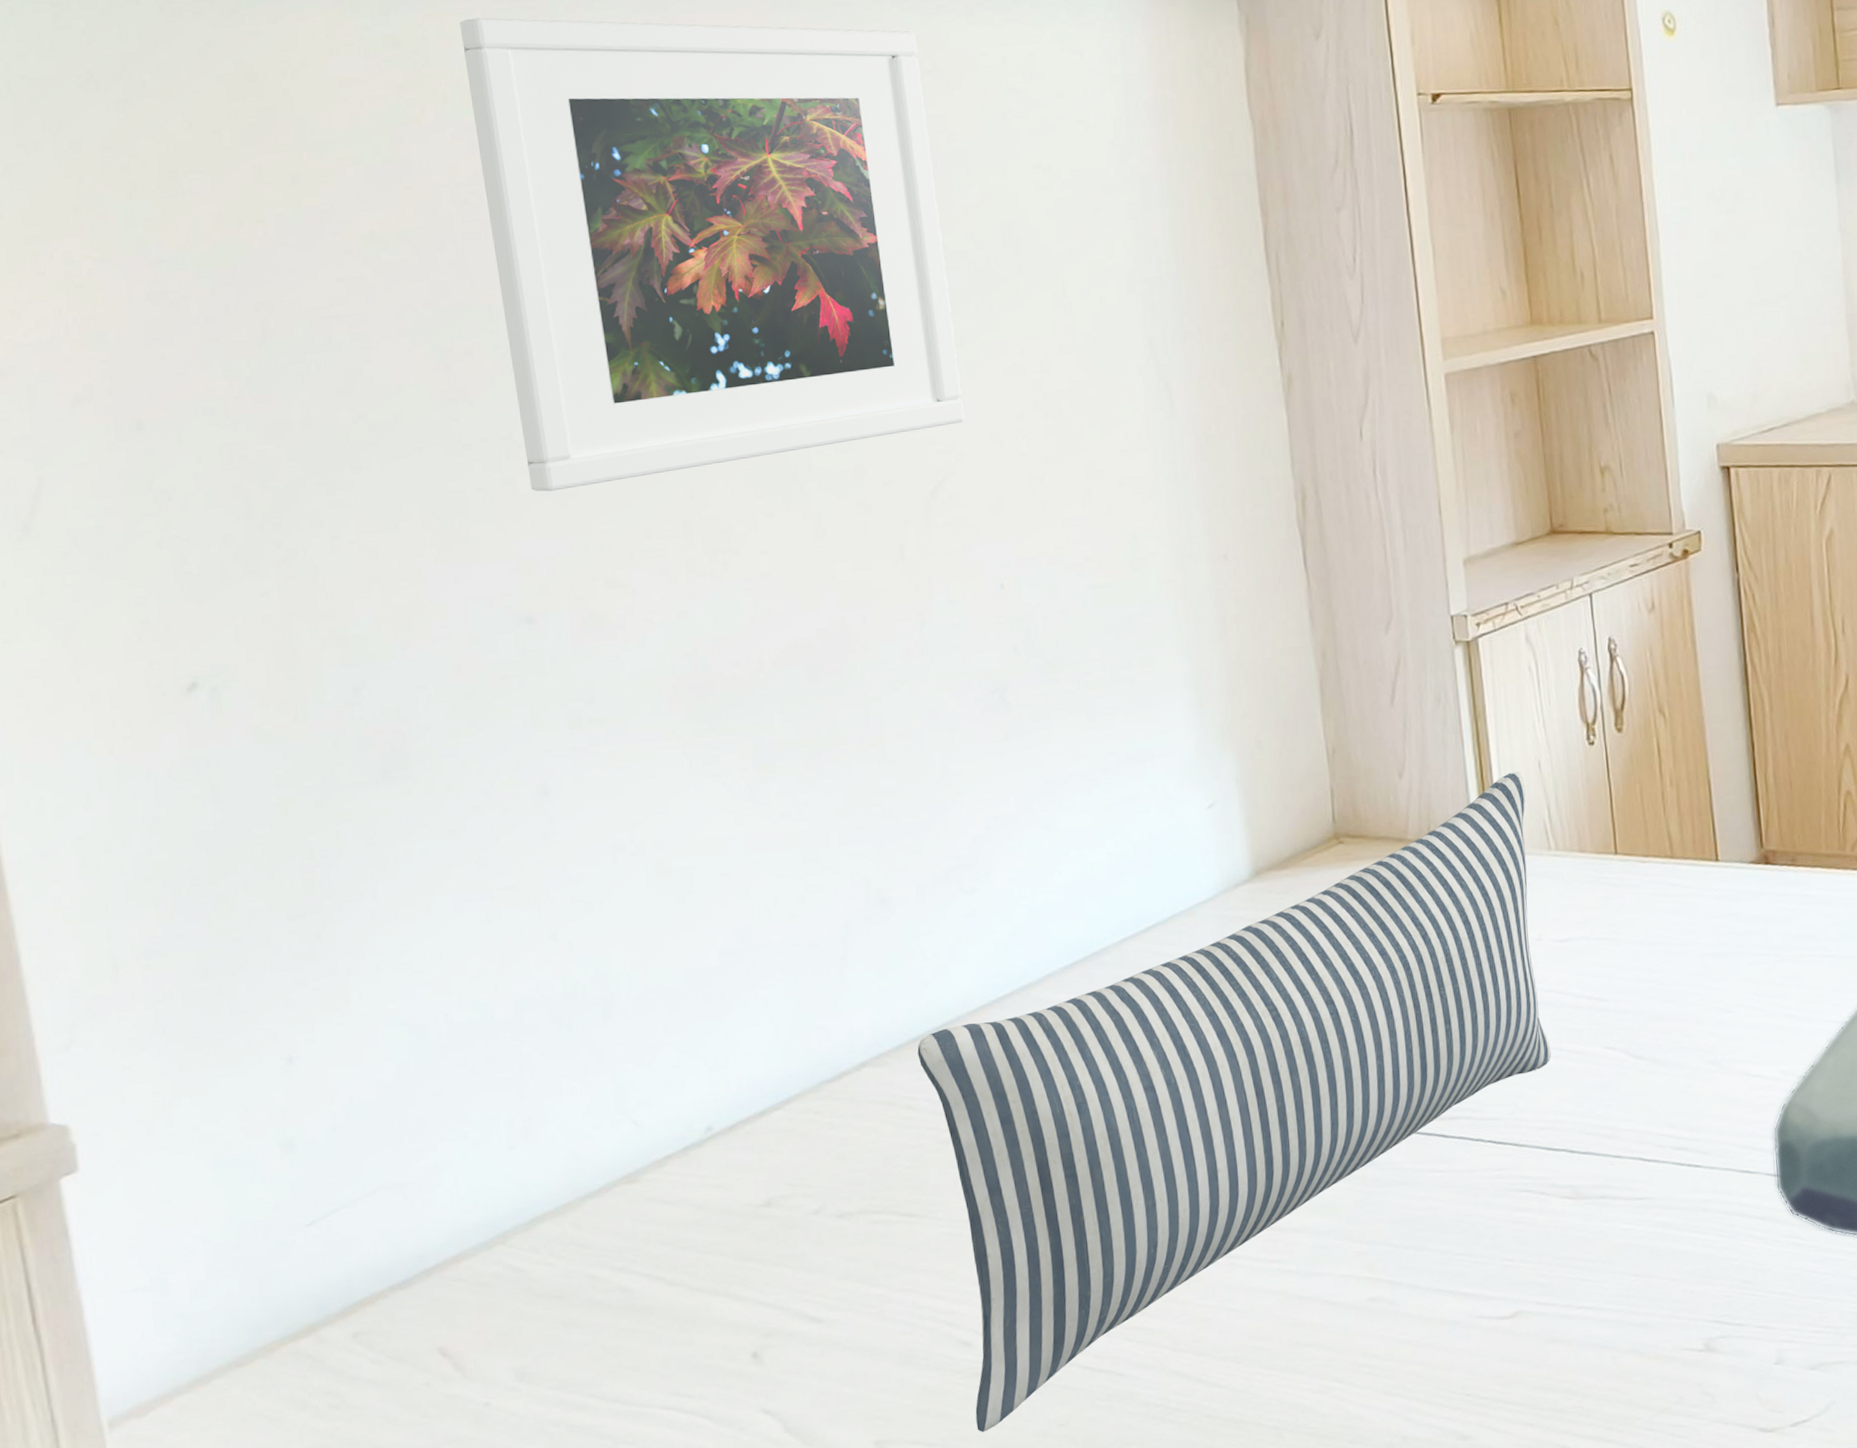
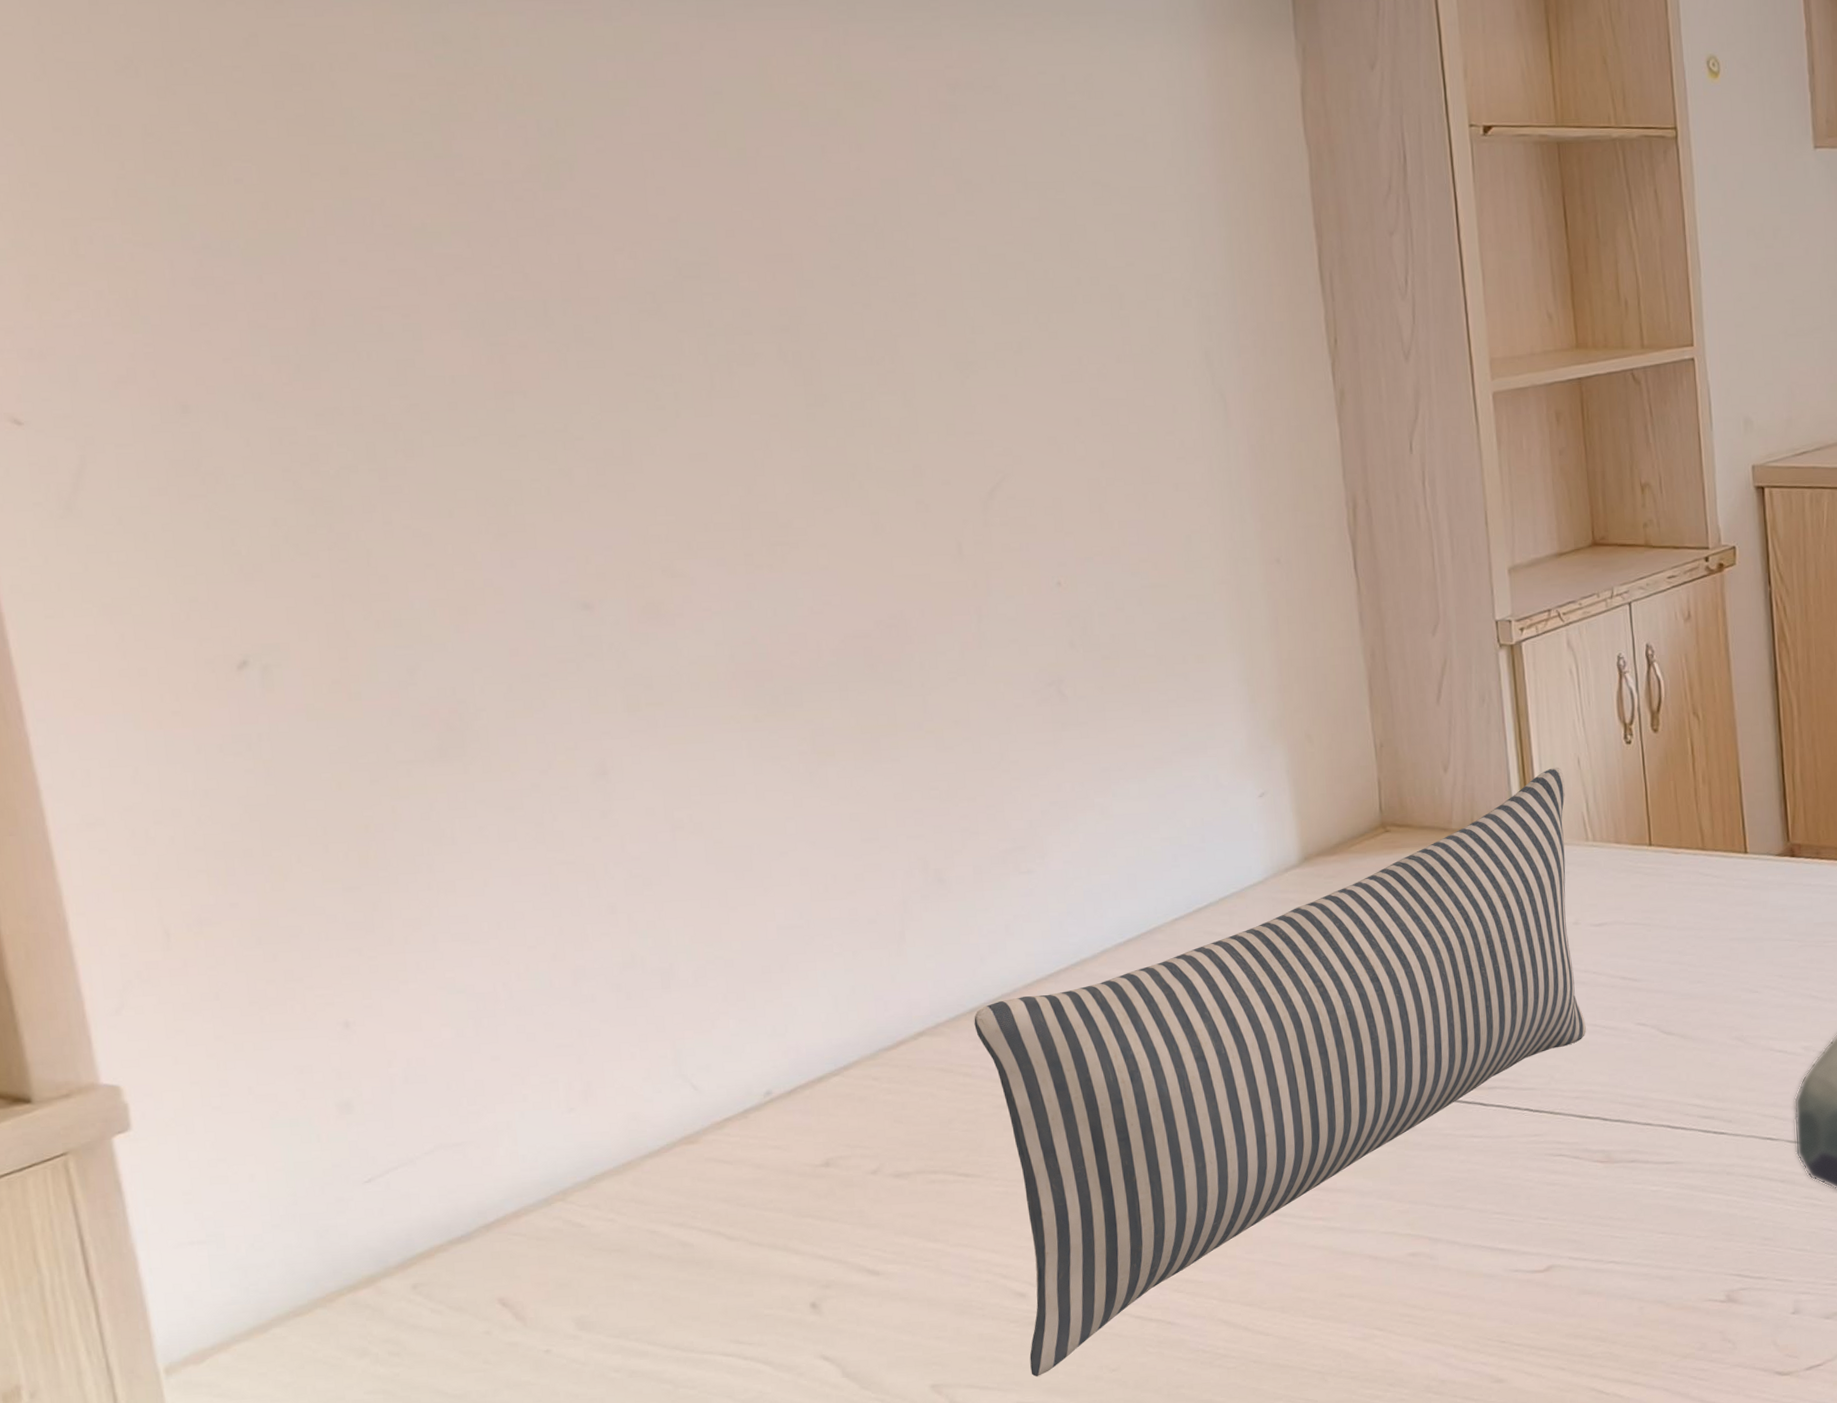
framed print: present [460,17,966,492] -> none [512,18,1024,483]

